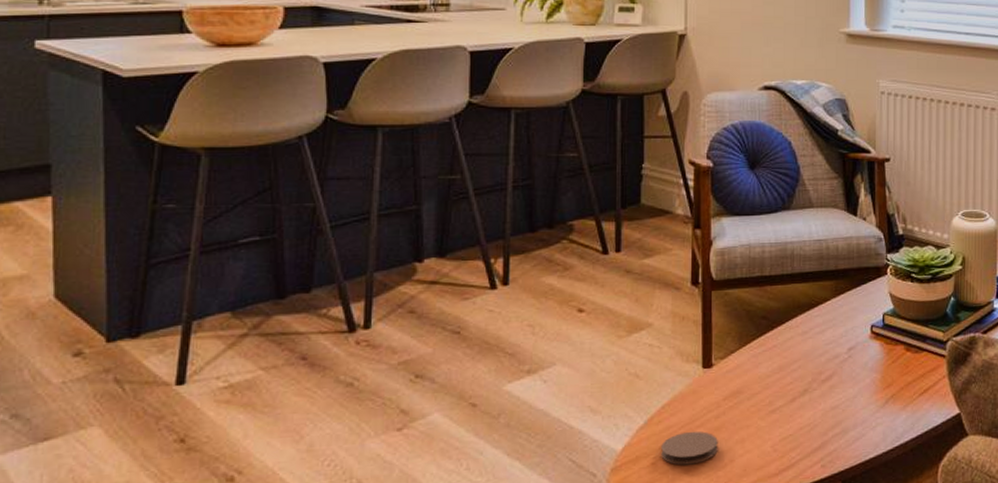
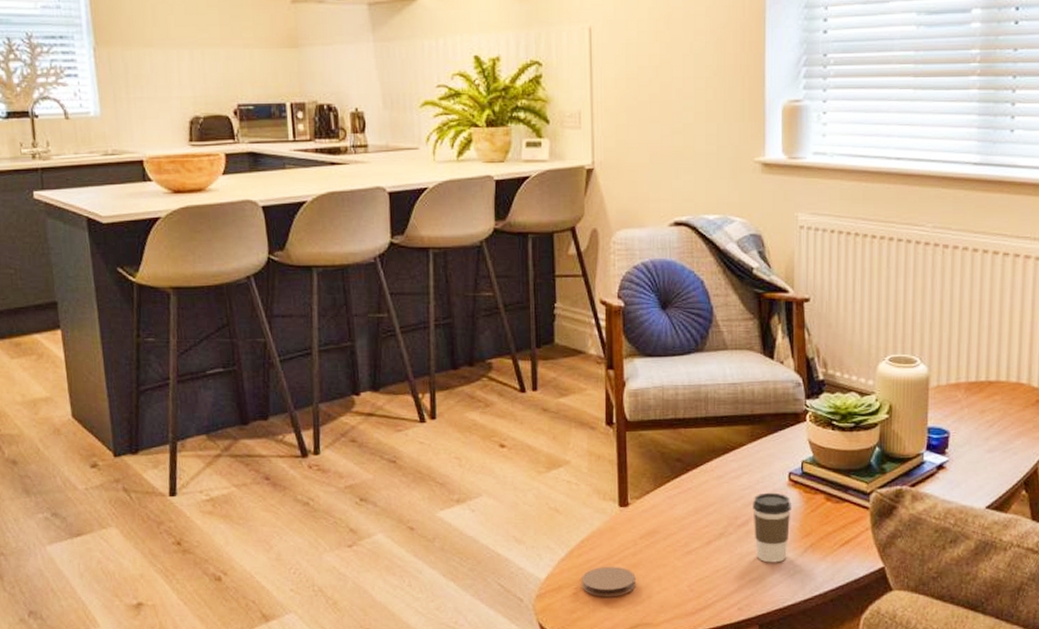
coffee cup: none [836,345,873,417] -> present [753,492,791,563]

